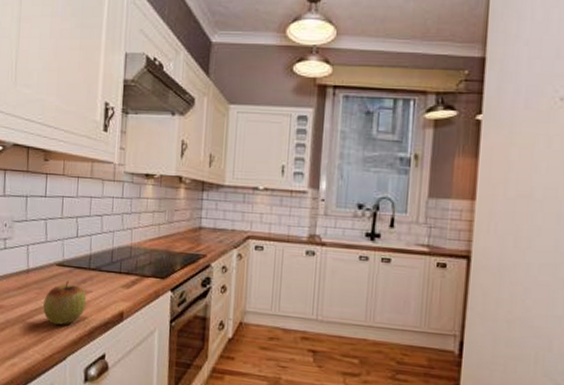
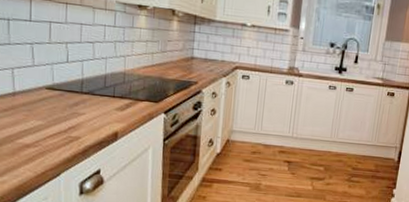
apple: present [43,280,87,325] -> none [33,103,80,145]

